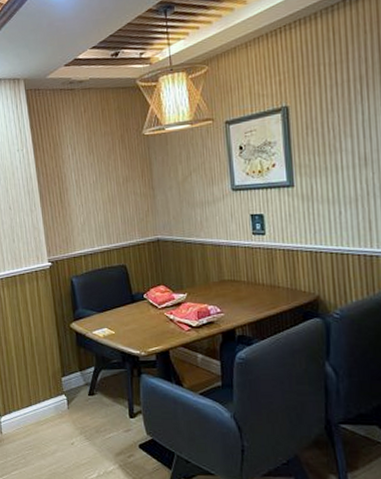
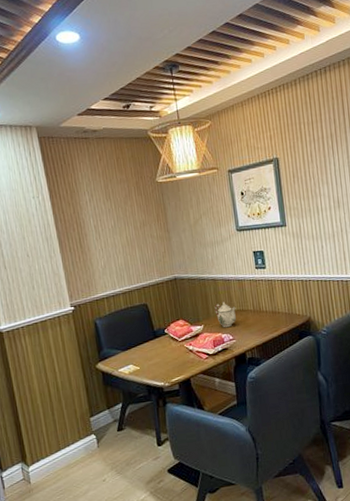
teapot: none [201,269,226,299] -> present [214,302,236,328]

